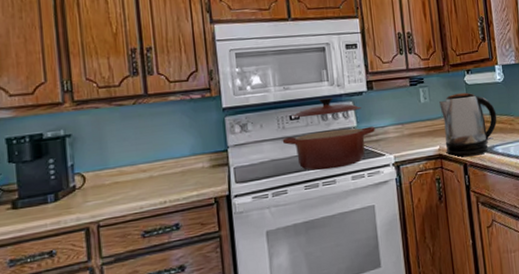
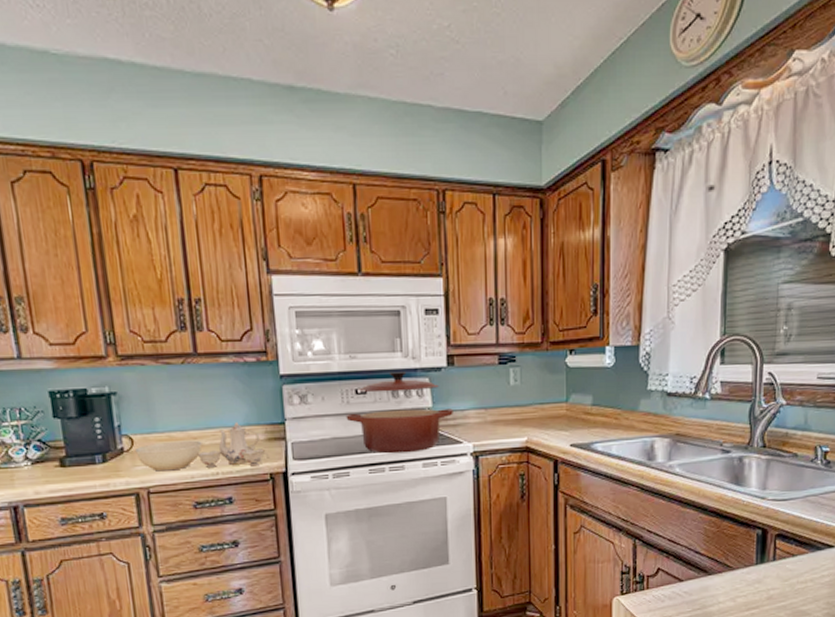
bowl: none [86,172,151,206] -> present [134,440,202,472]
tea set: none [146,152,214,197] -> present [197,421,270,468]
kettle: present [439,92,497,157] -> none [532,377,601,453]

